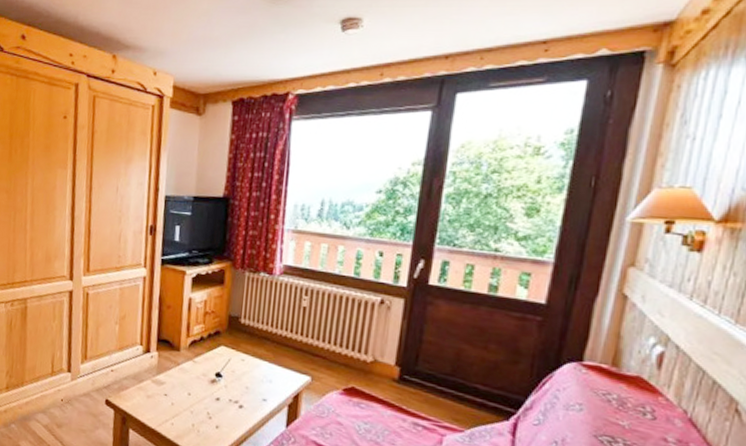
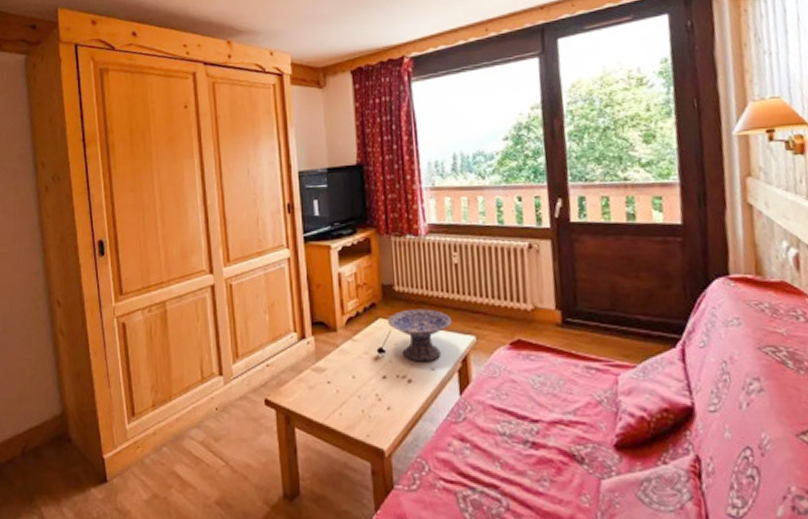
decorative bowl: none [229,342,292,393] -> present [388,309,453,362]

